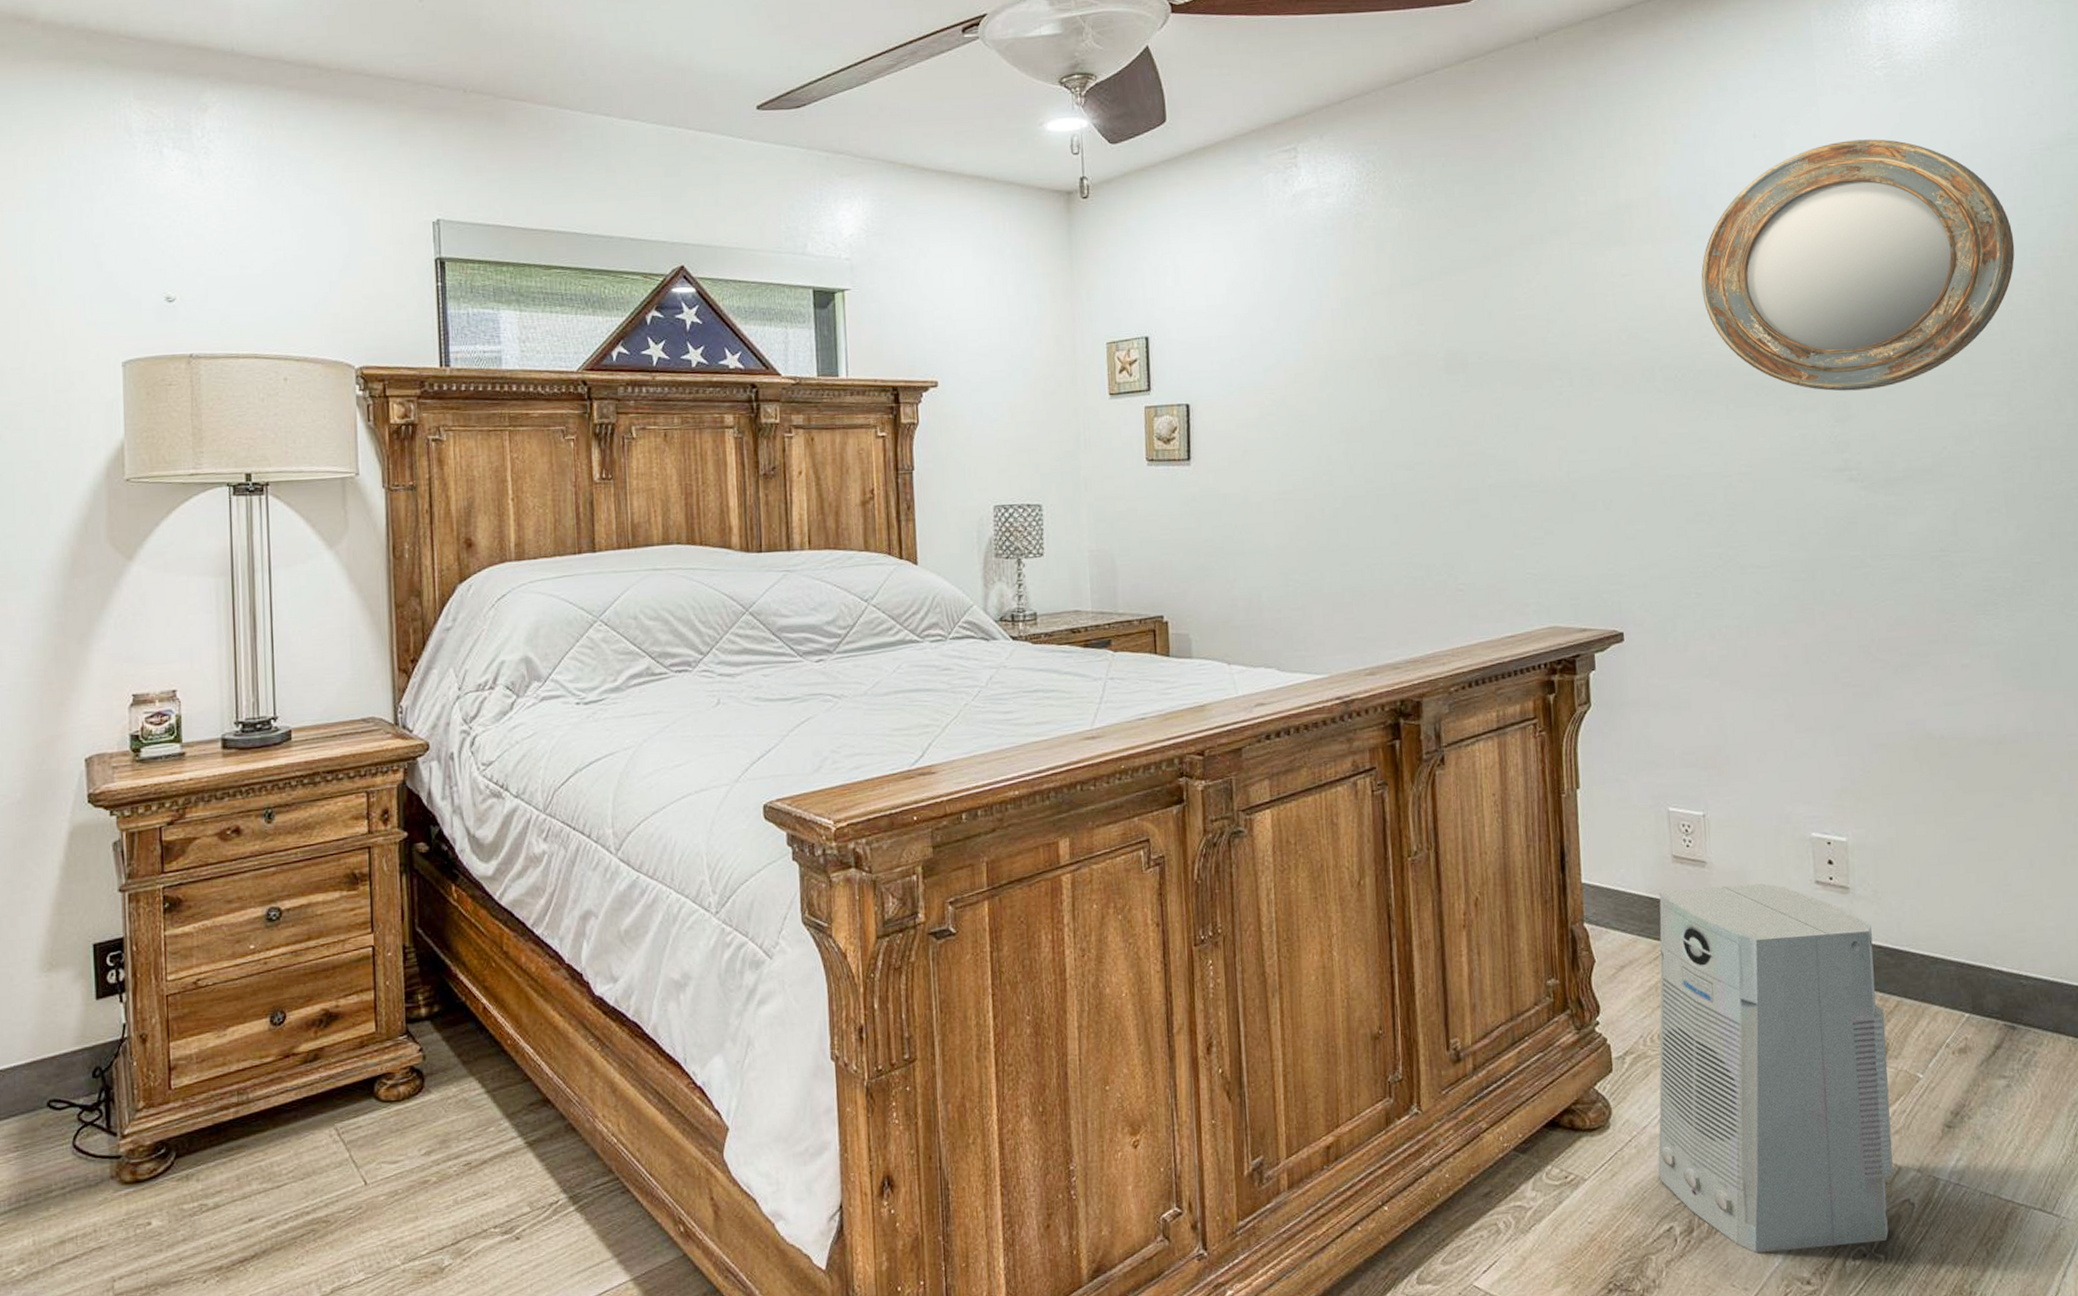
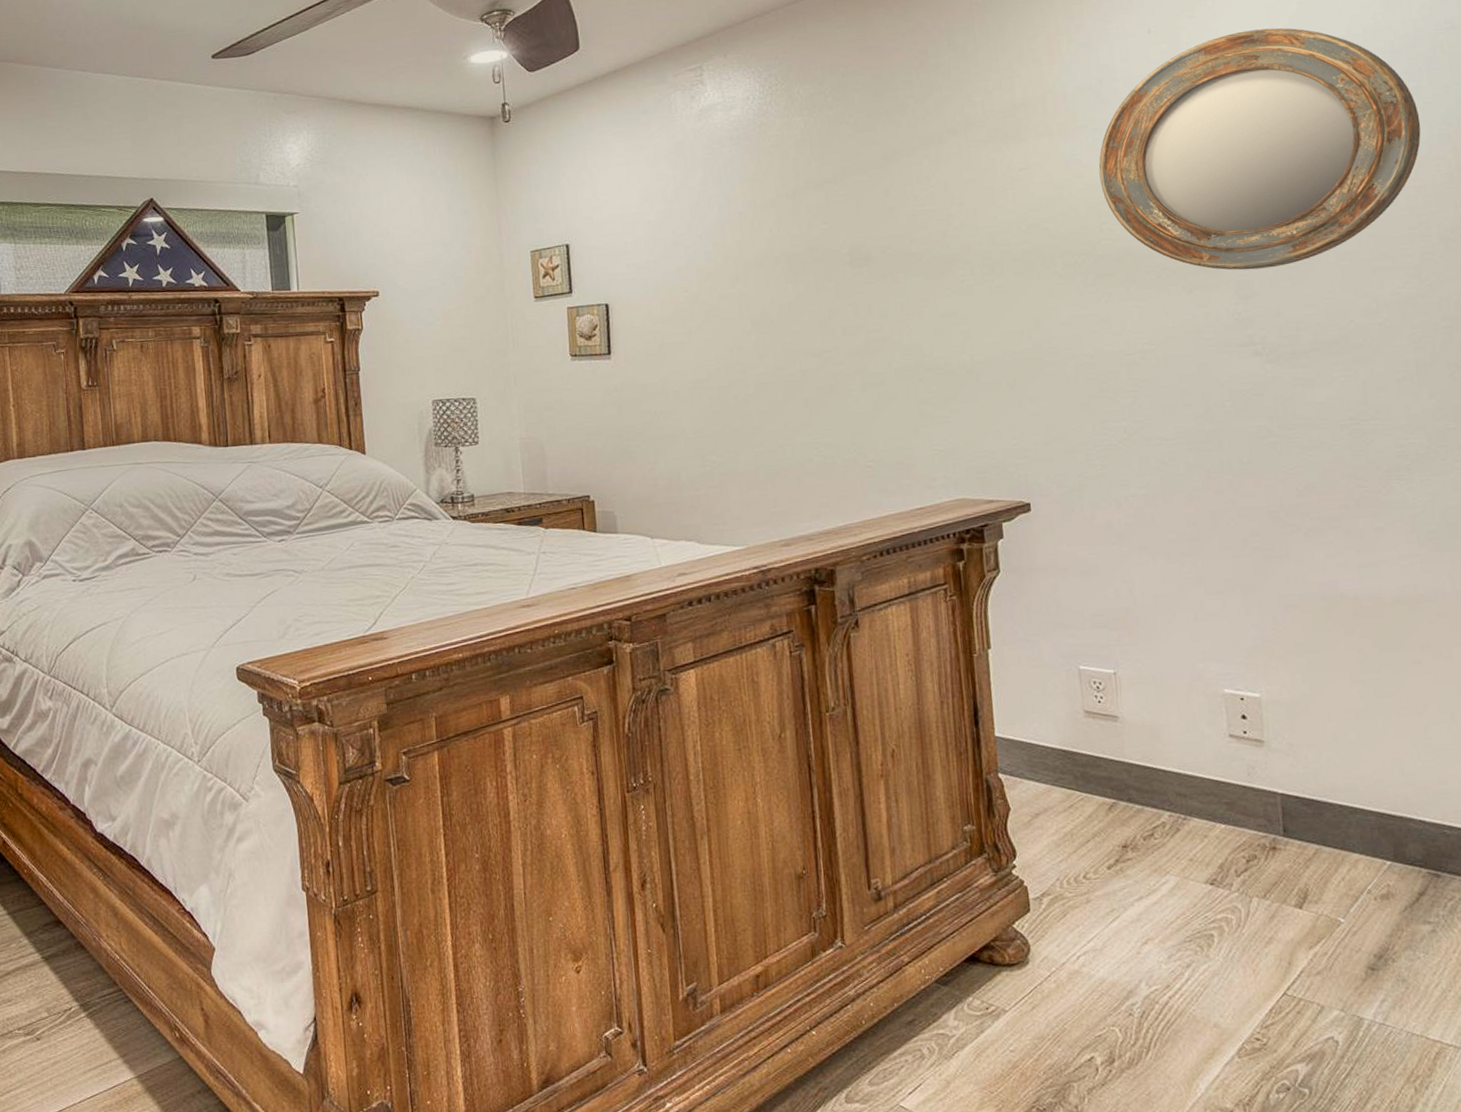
air purifier: present [1658,883,1893,1254] -> none [1072,737,1316,1084]

